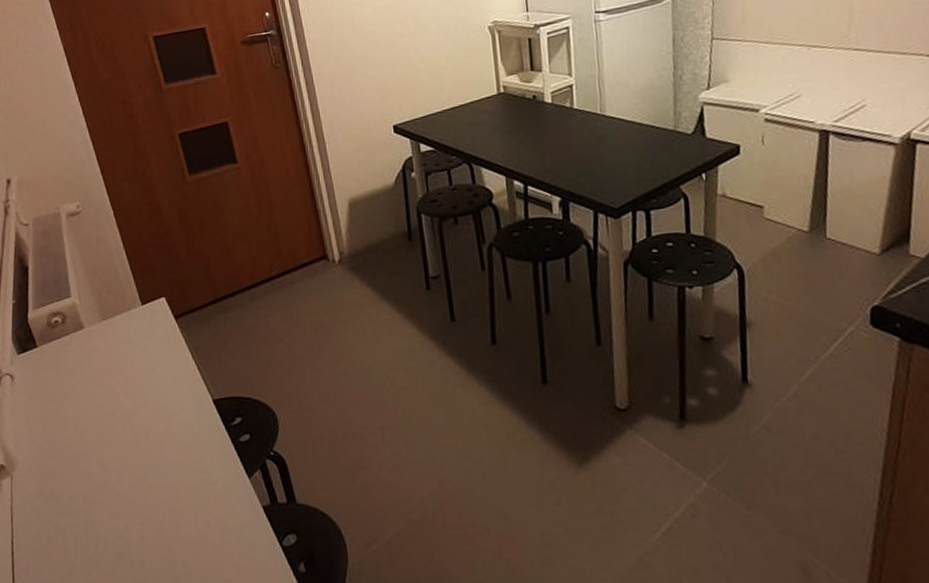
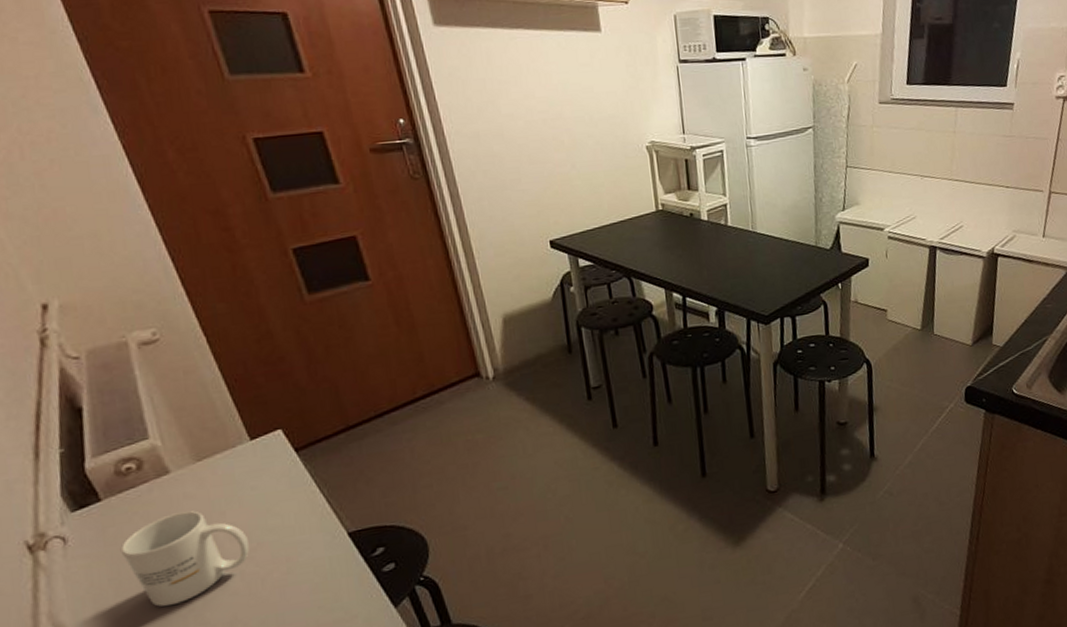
mug: none [48,364,138,445] -> present [120,511,250,607]

